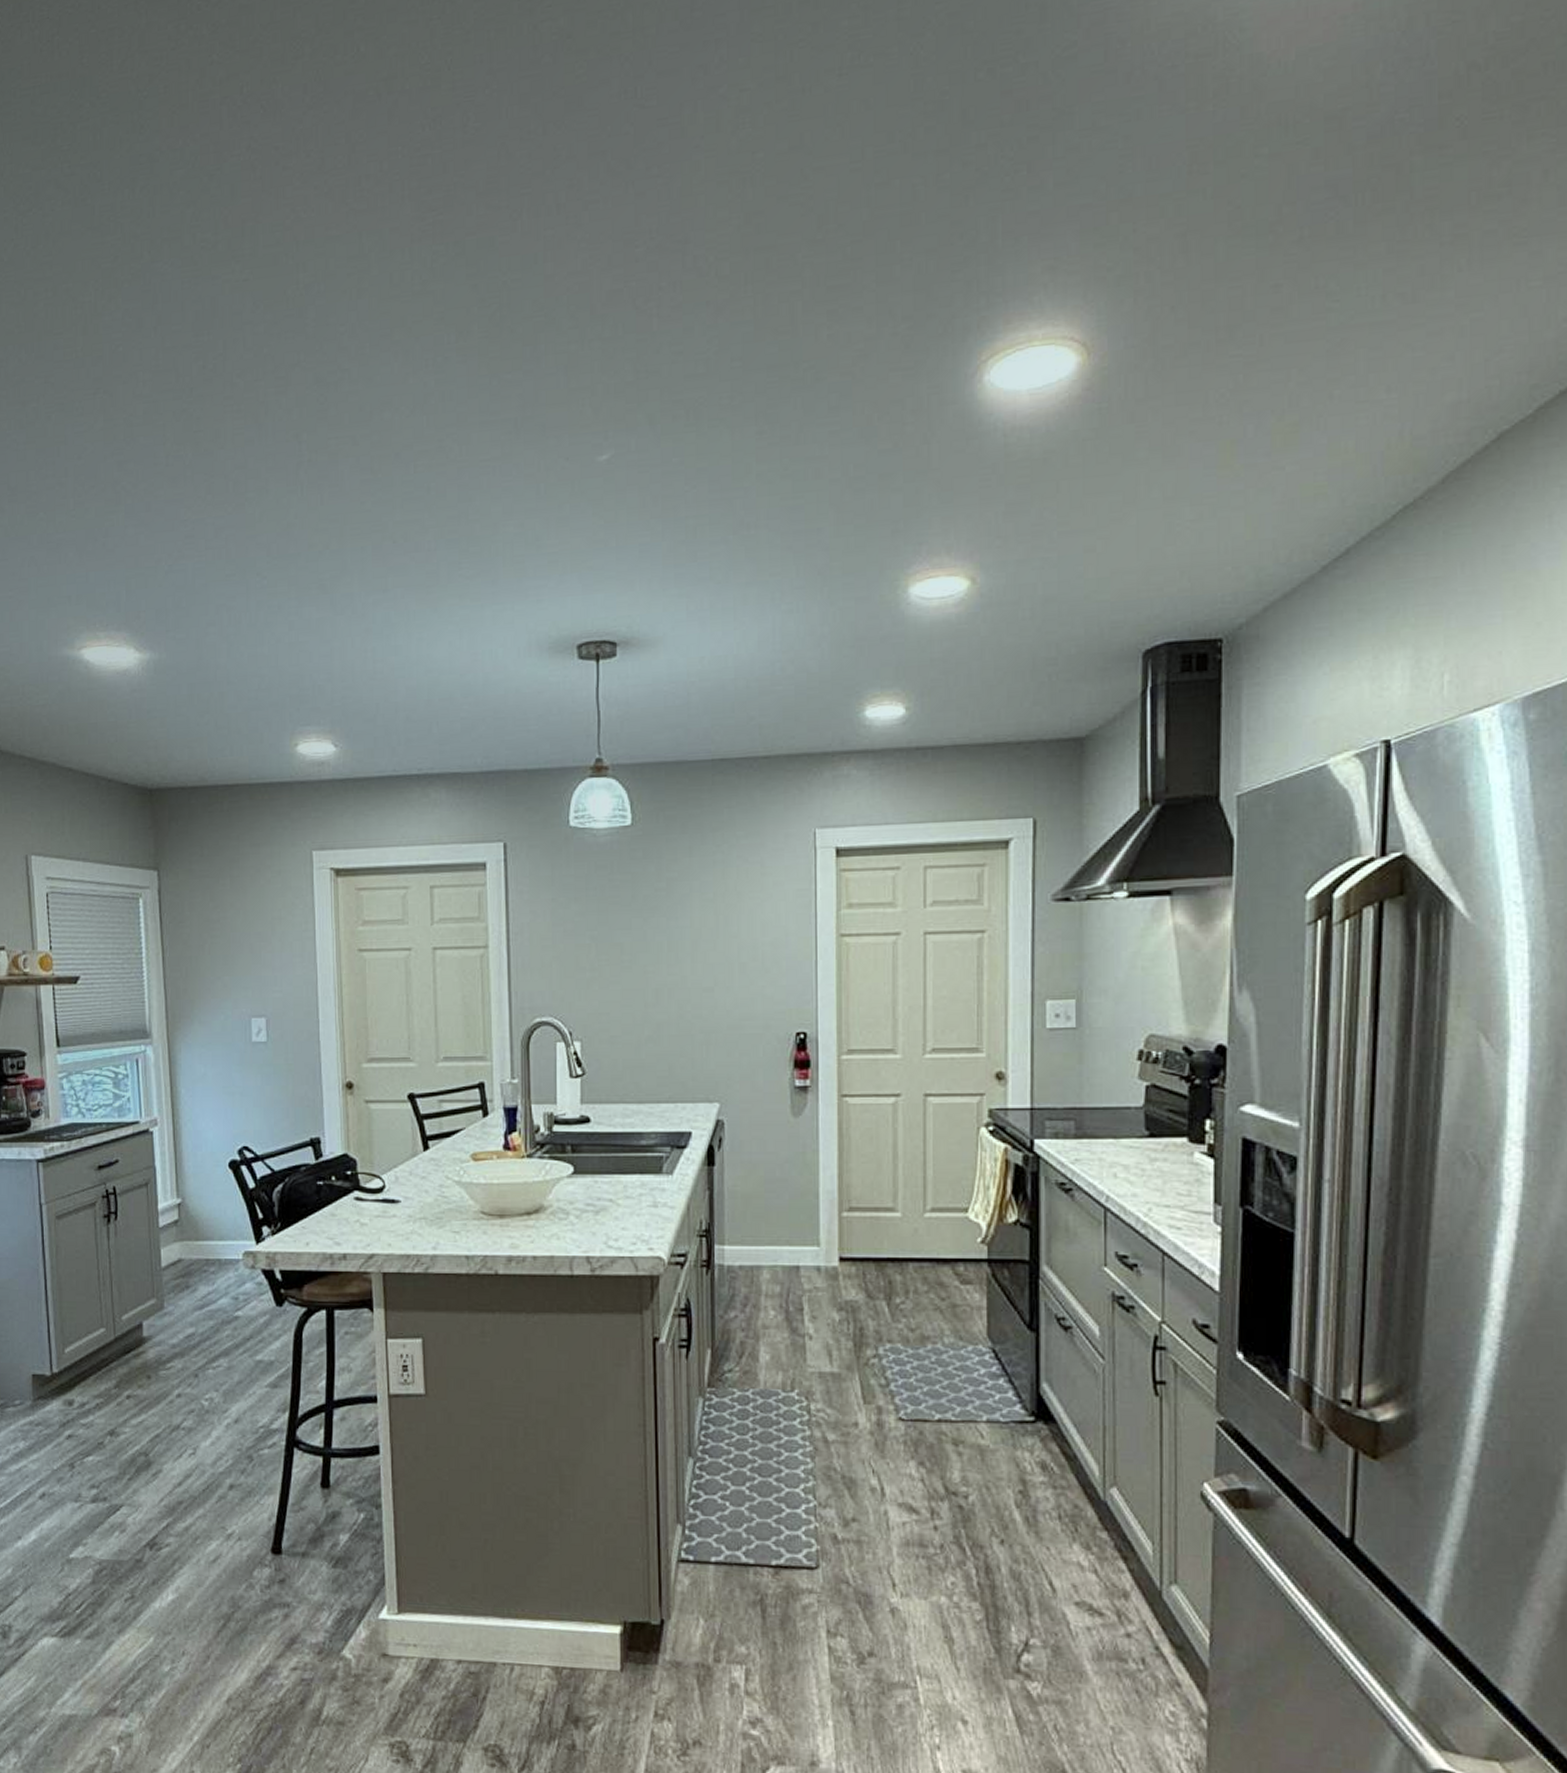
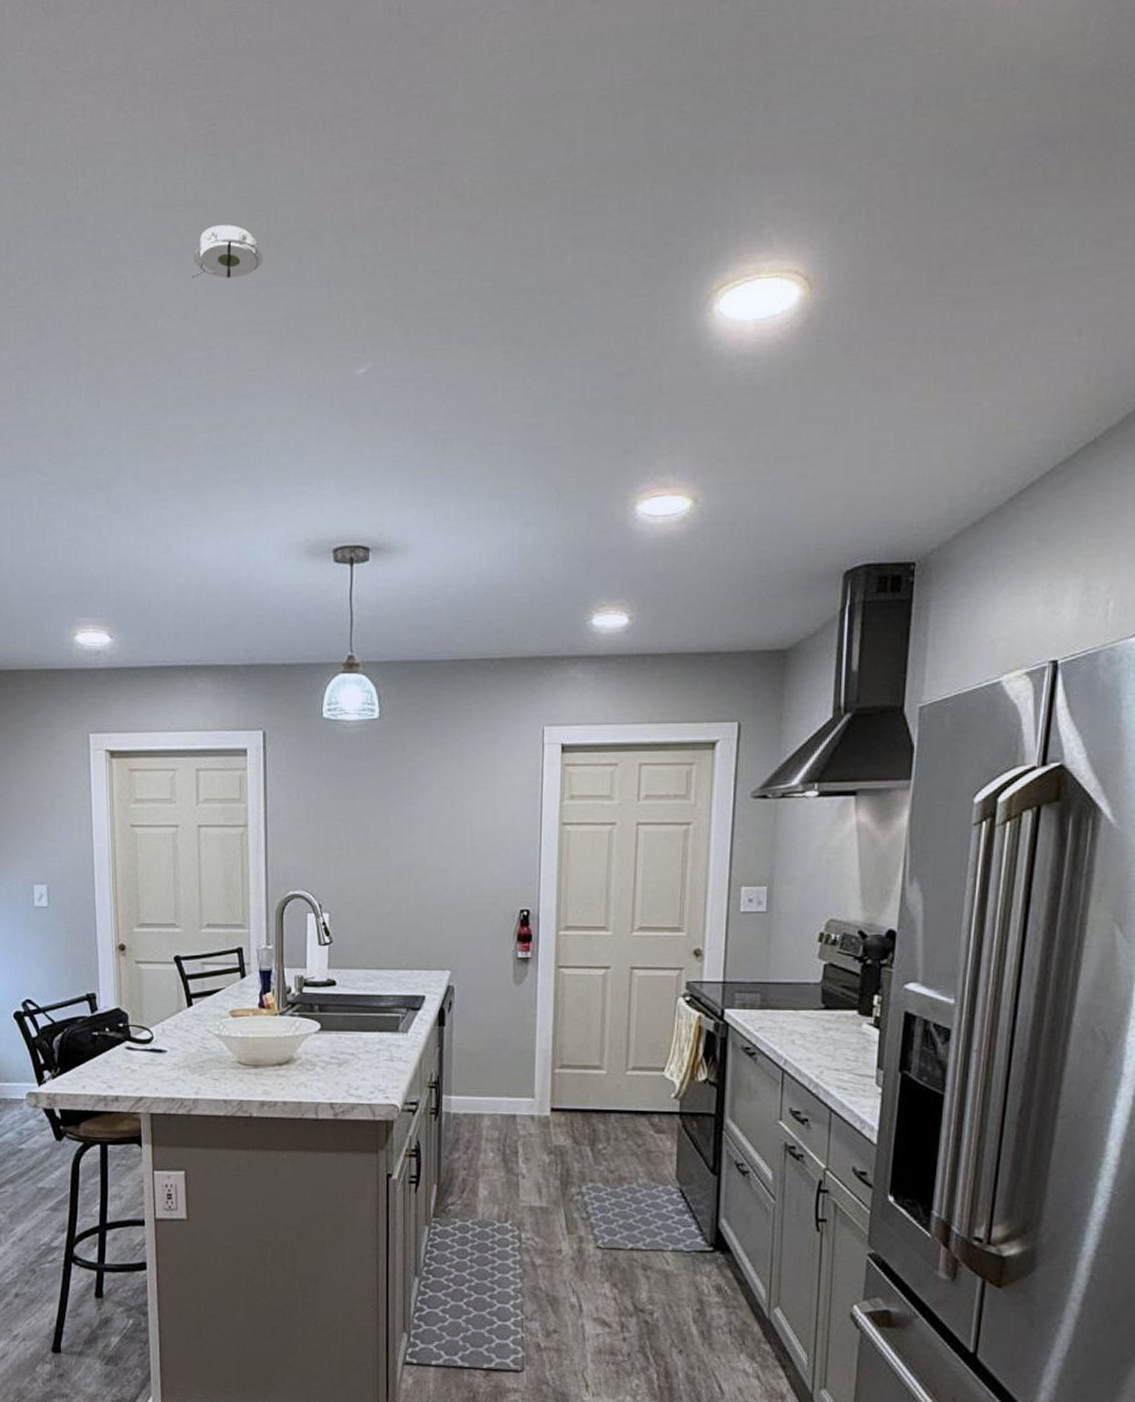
smoke detector: none [420,313,496,369] -> present [192,224,263,279]

